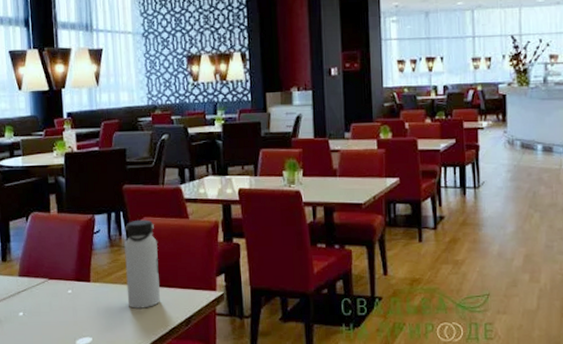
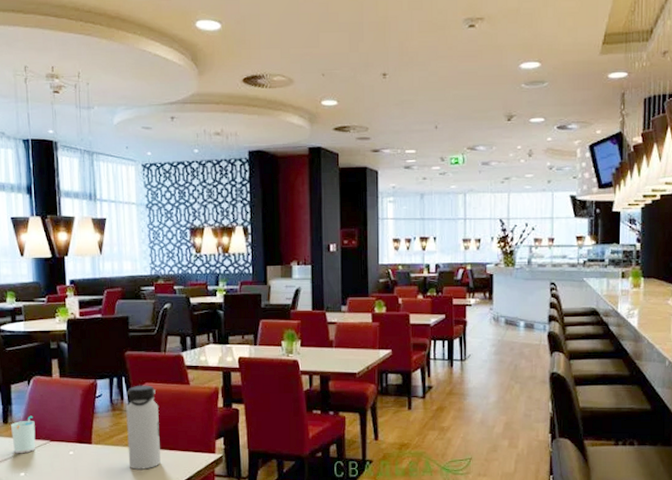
cup: none [10,253,34,293] -> present [11,415,36,454]

